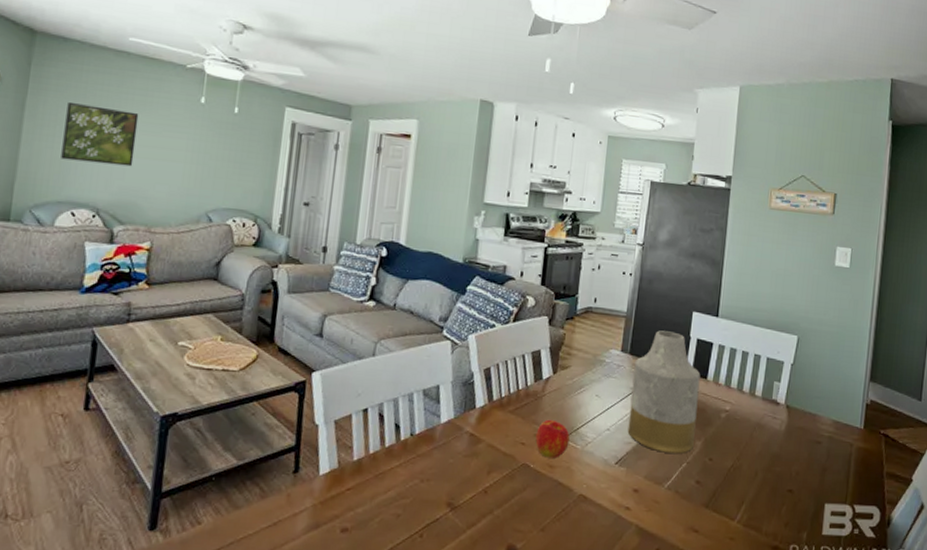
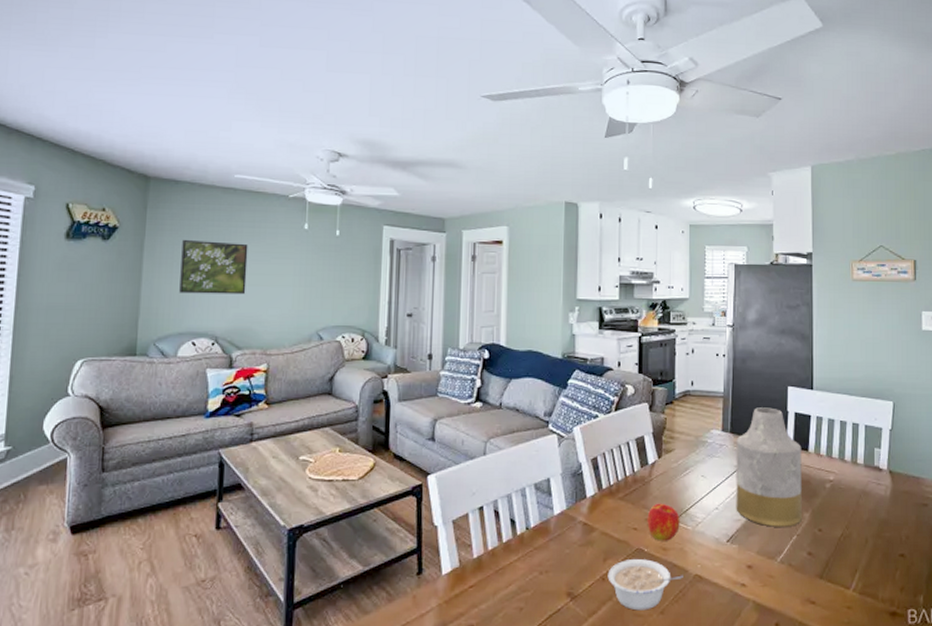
legume: none [490,474,568,527] -> present [607,559,683,611]

